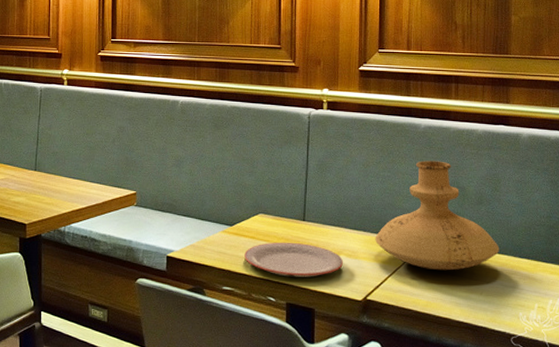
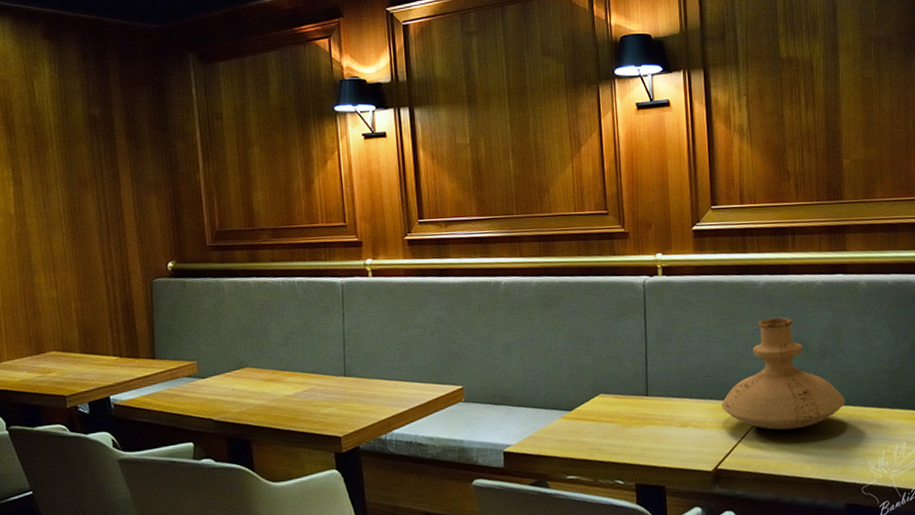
plate: present [244,242,343,277] -> none [587,419,691,457]

